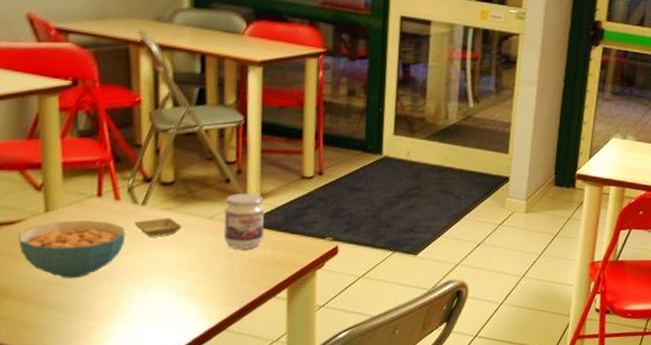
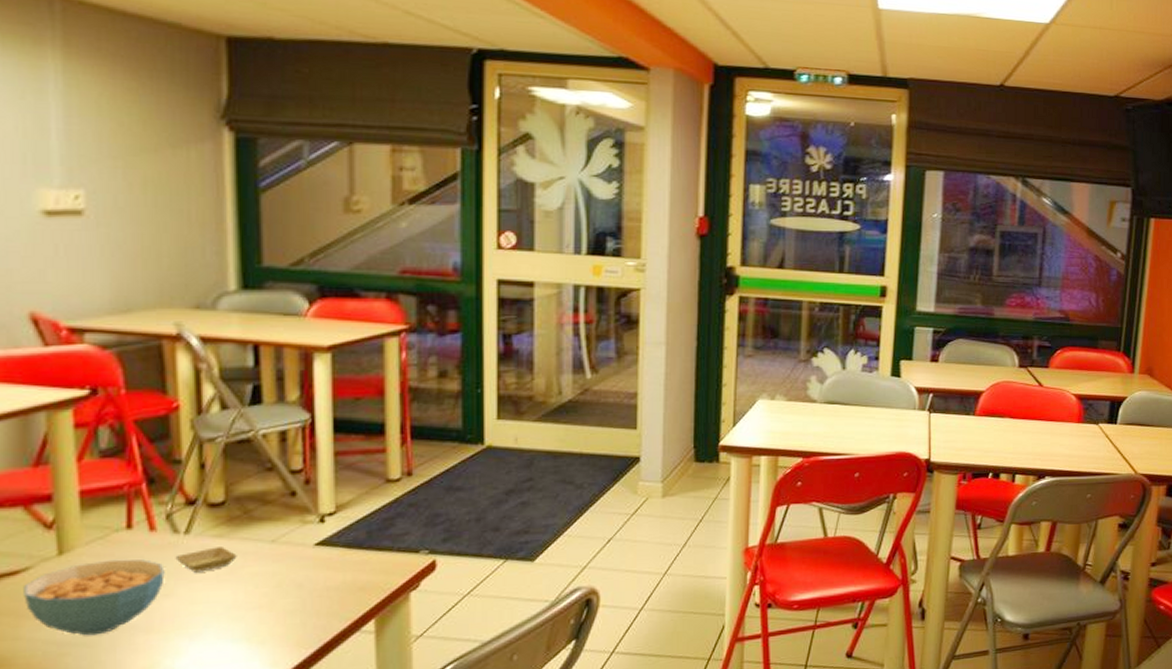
jam: present [223,193,265,249] -> none [290,506,343,576]

